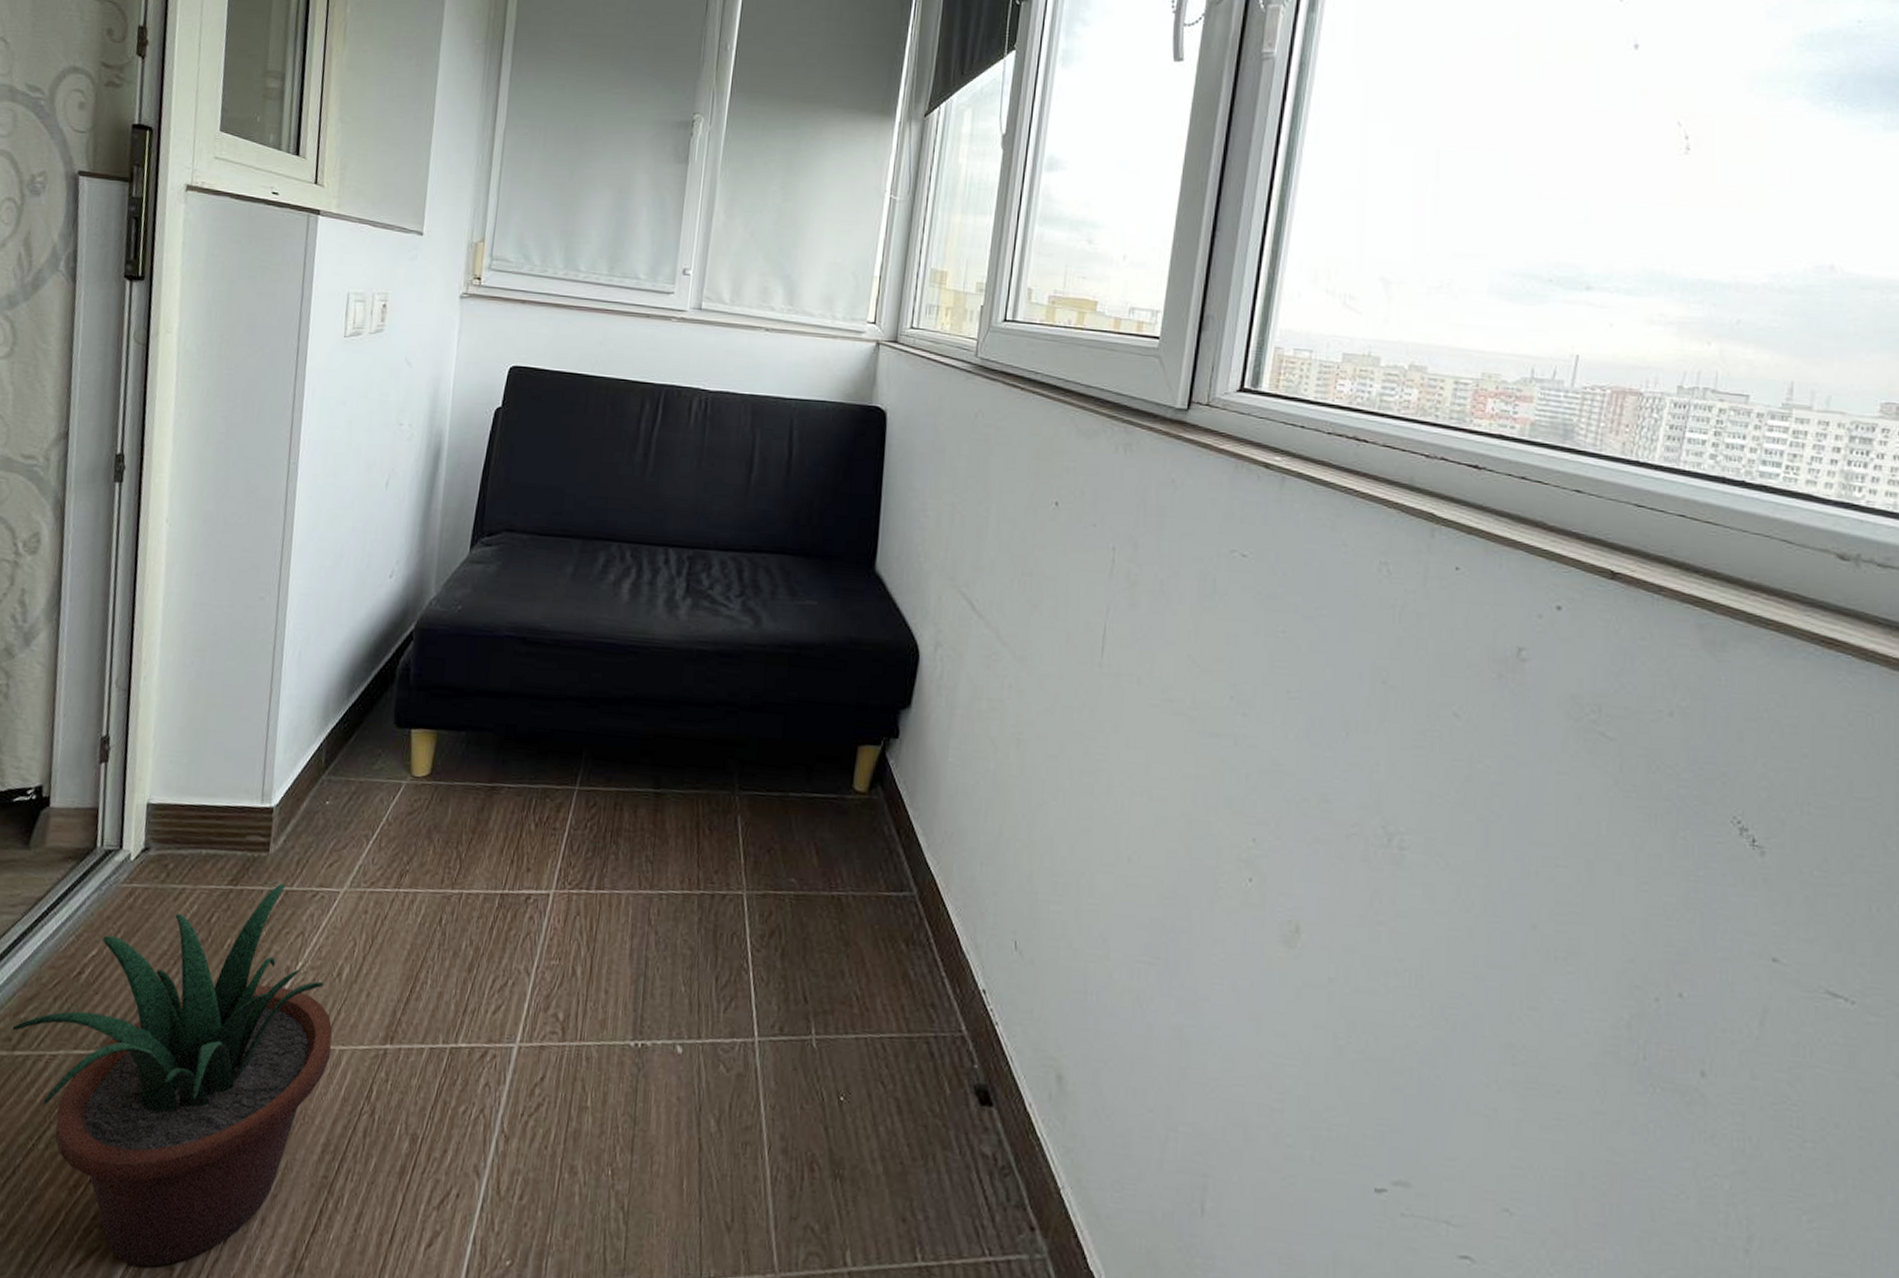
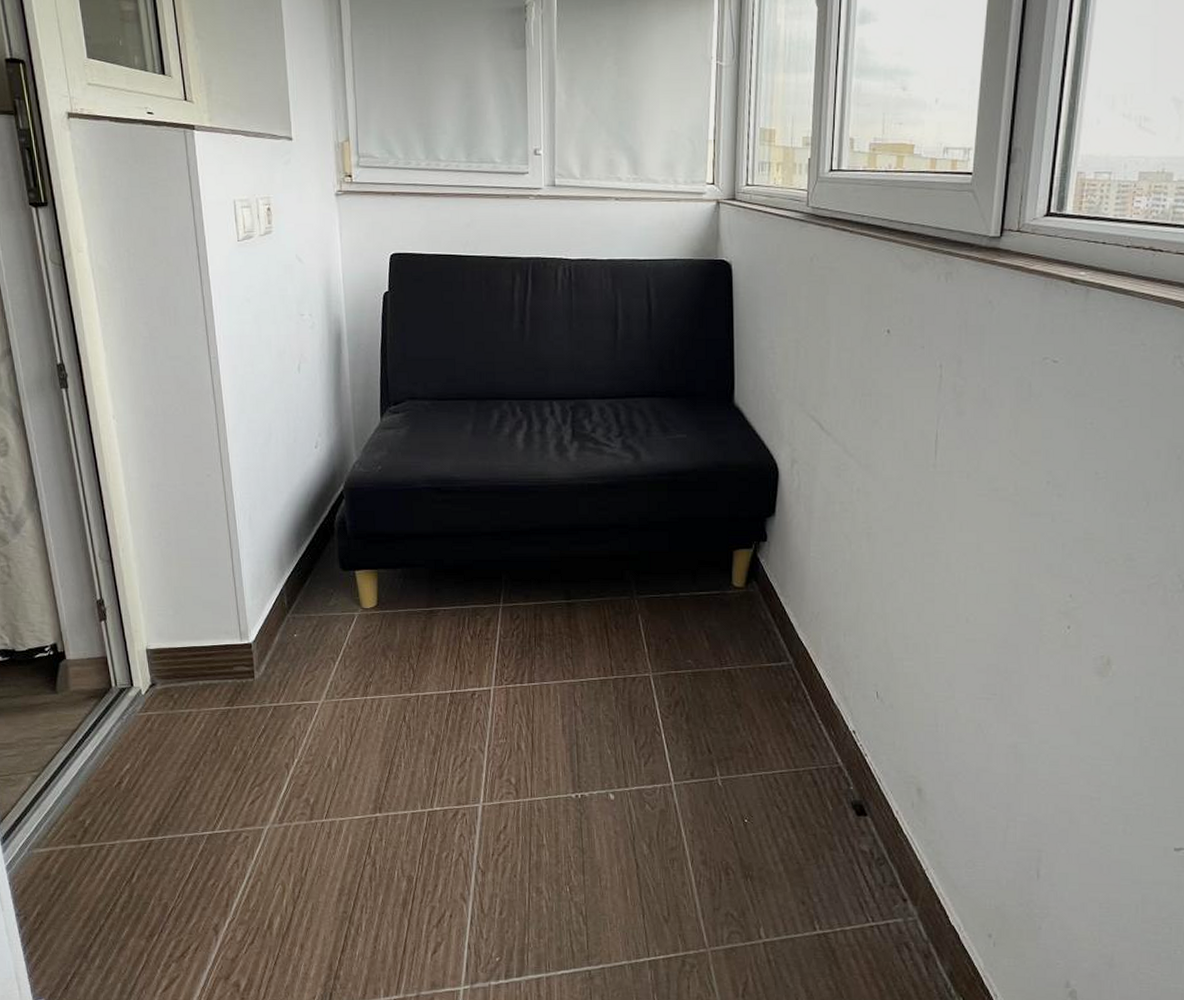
potted plant: present [12,883,333,1267] -> none [75,701,333,986]

